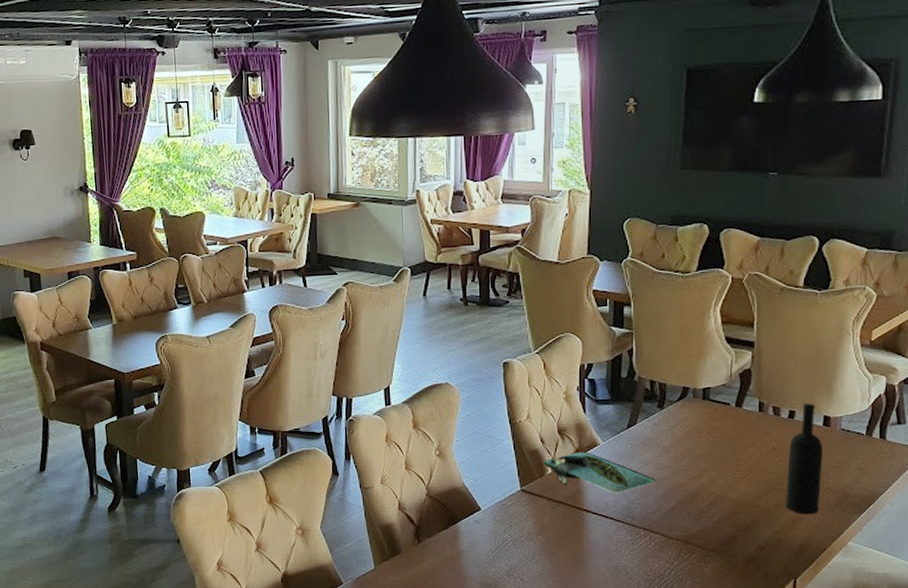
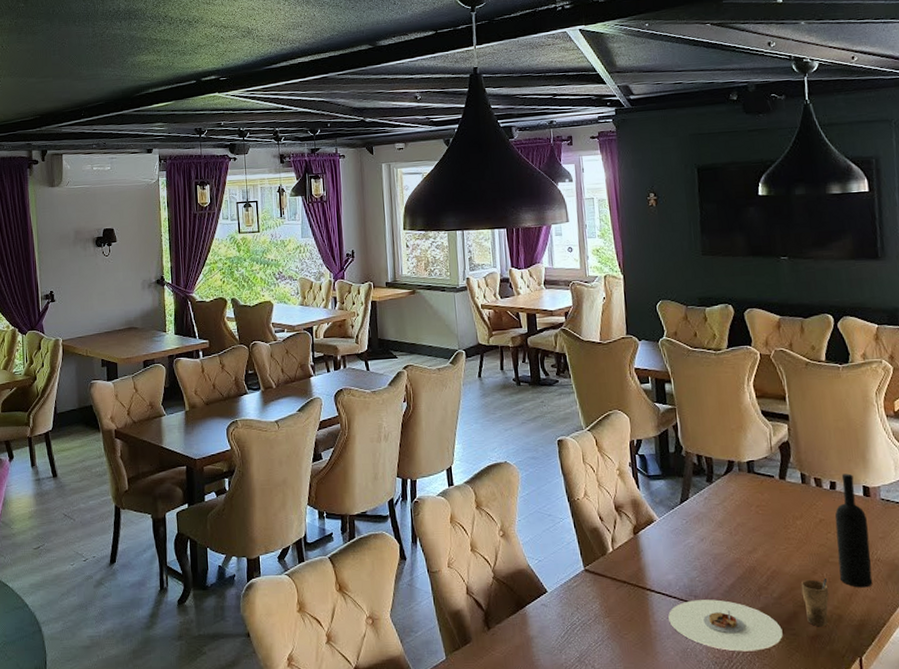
platter: present [544,452,656,493] -> none [604,528,713,570]
plate: none [603,521,718,571] -> present [668,599,783,652]
cup: none [743,505,772,550] -> present [800,579,829,627]

